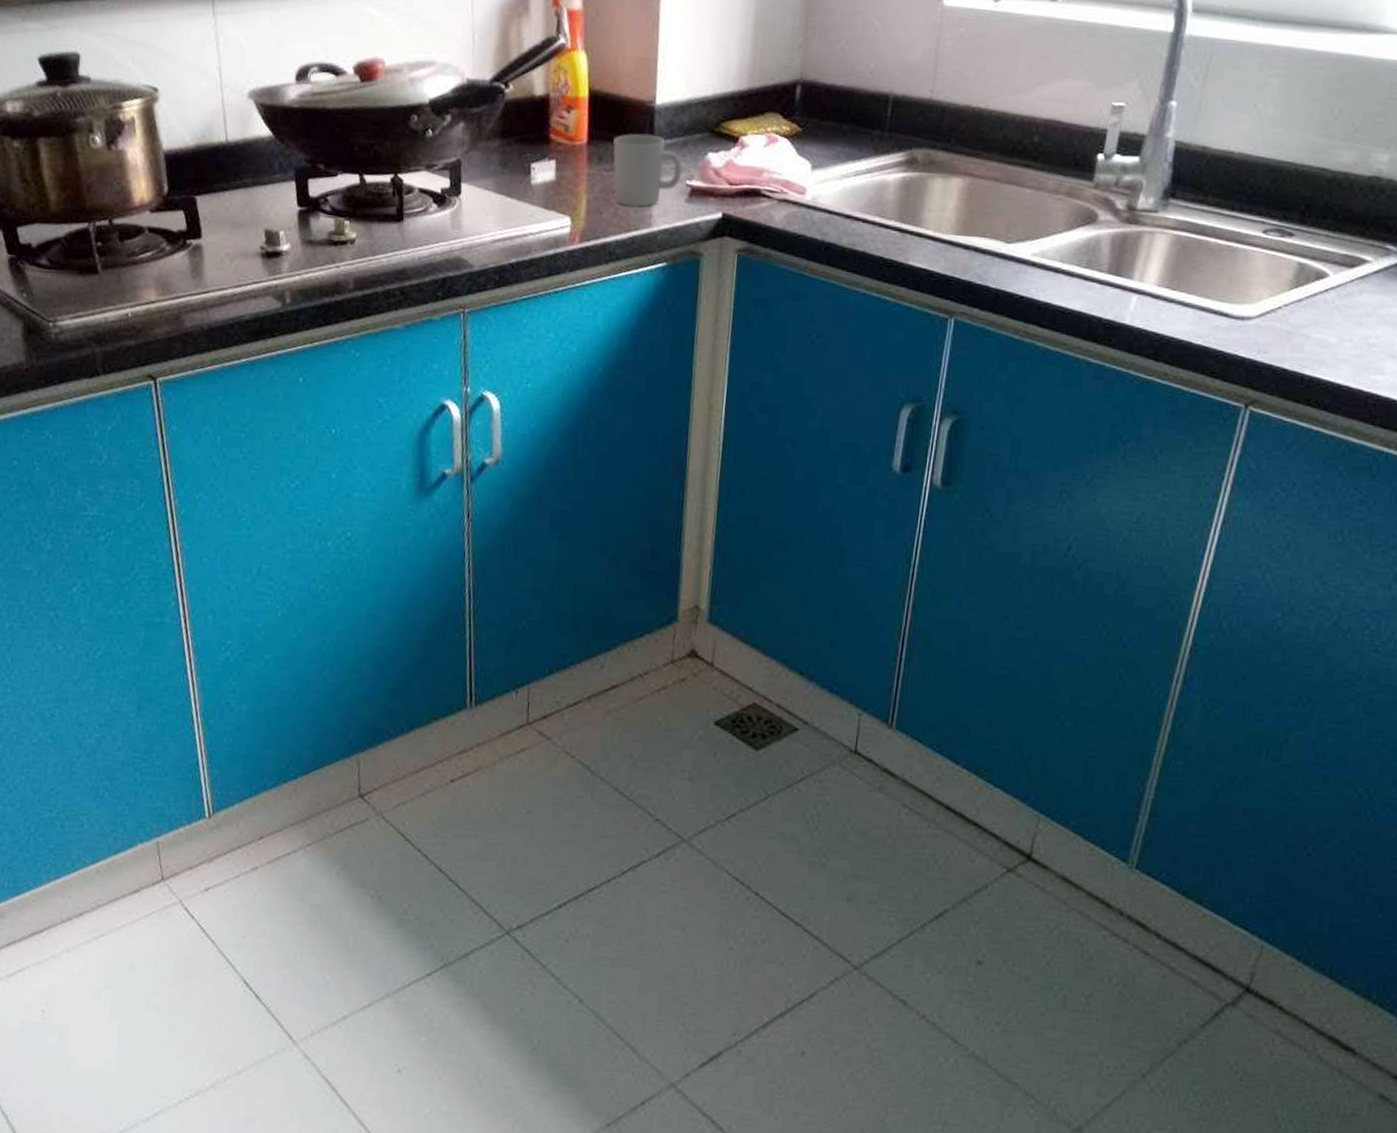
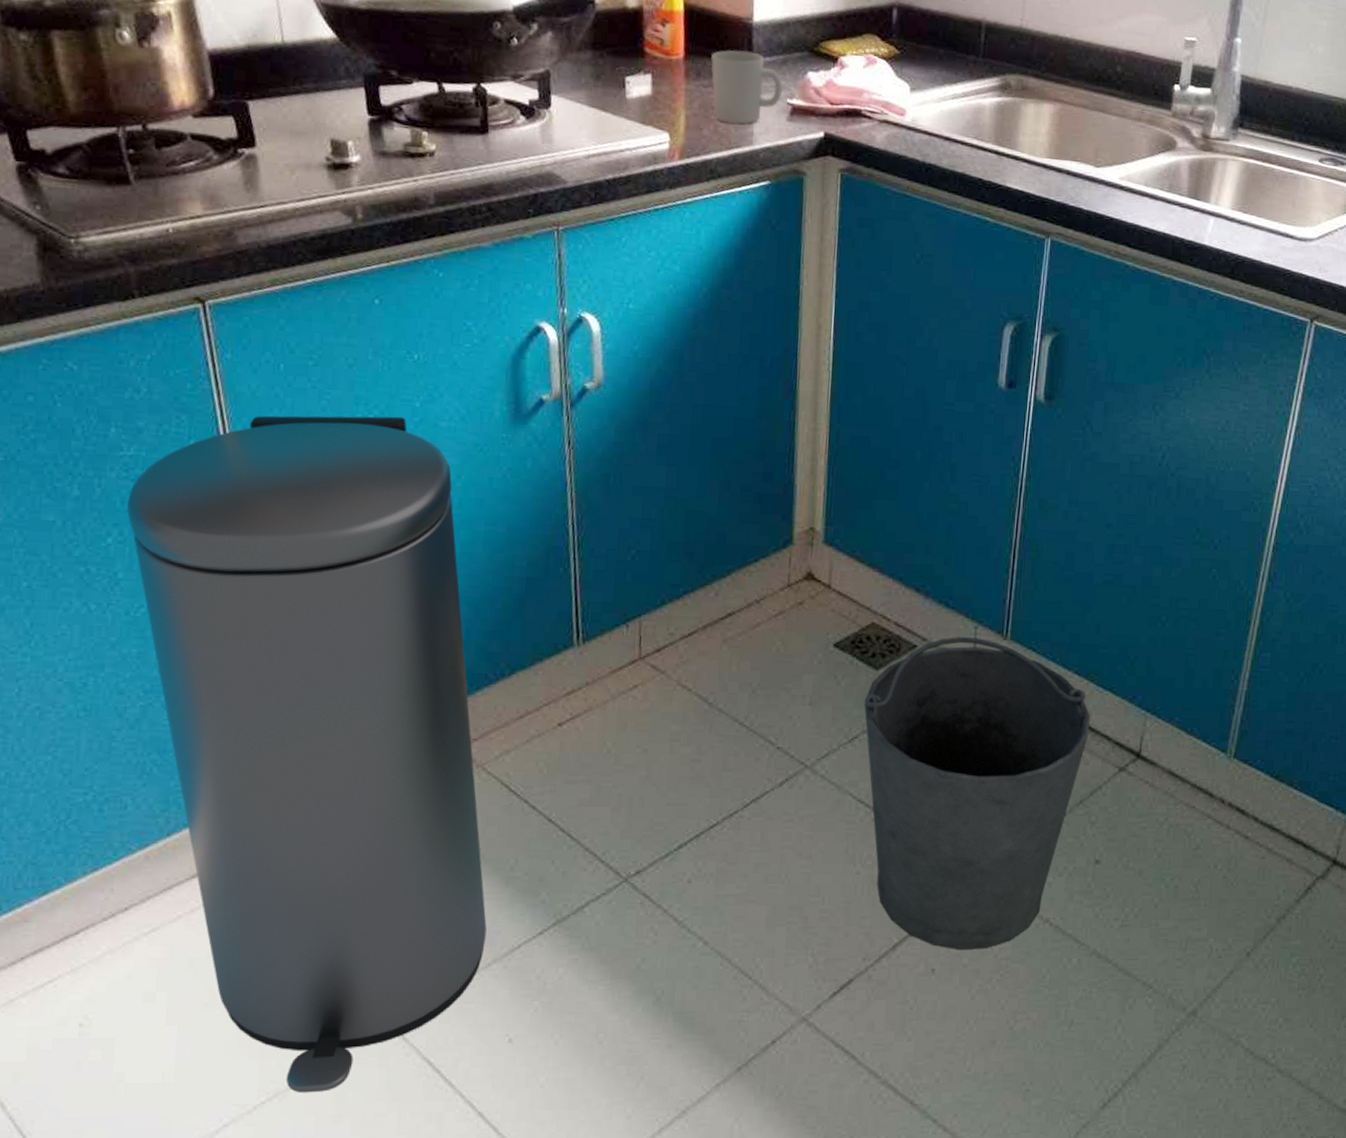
pedal bin: none [88,483,381,1096] -> present [126,415,487,1093]
bucket: none [742,722,979,1038] -> present [864,637,1091,951]

